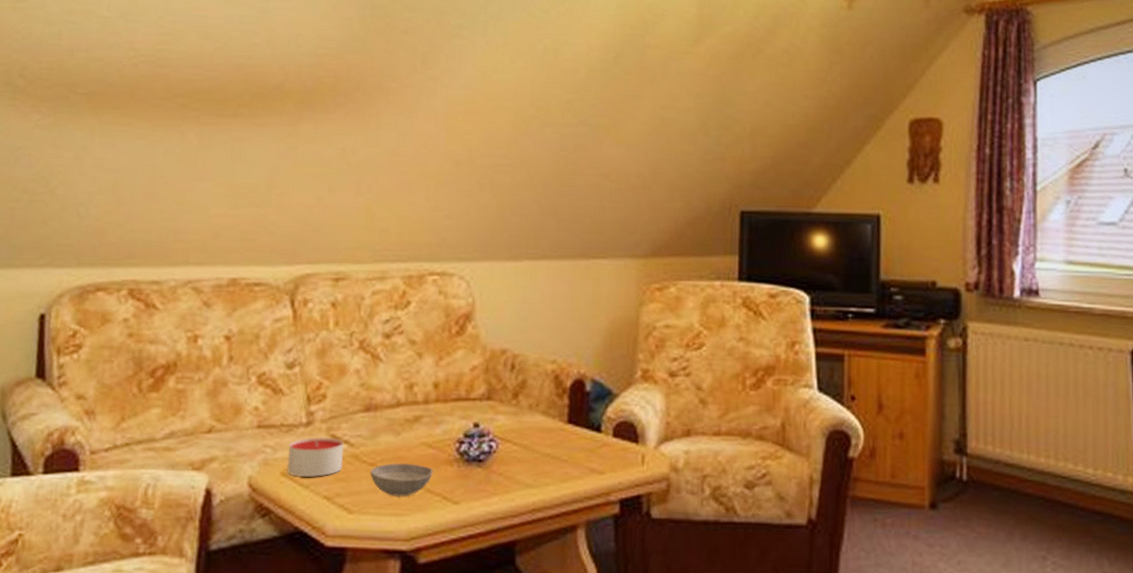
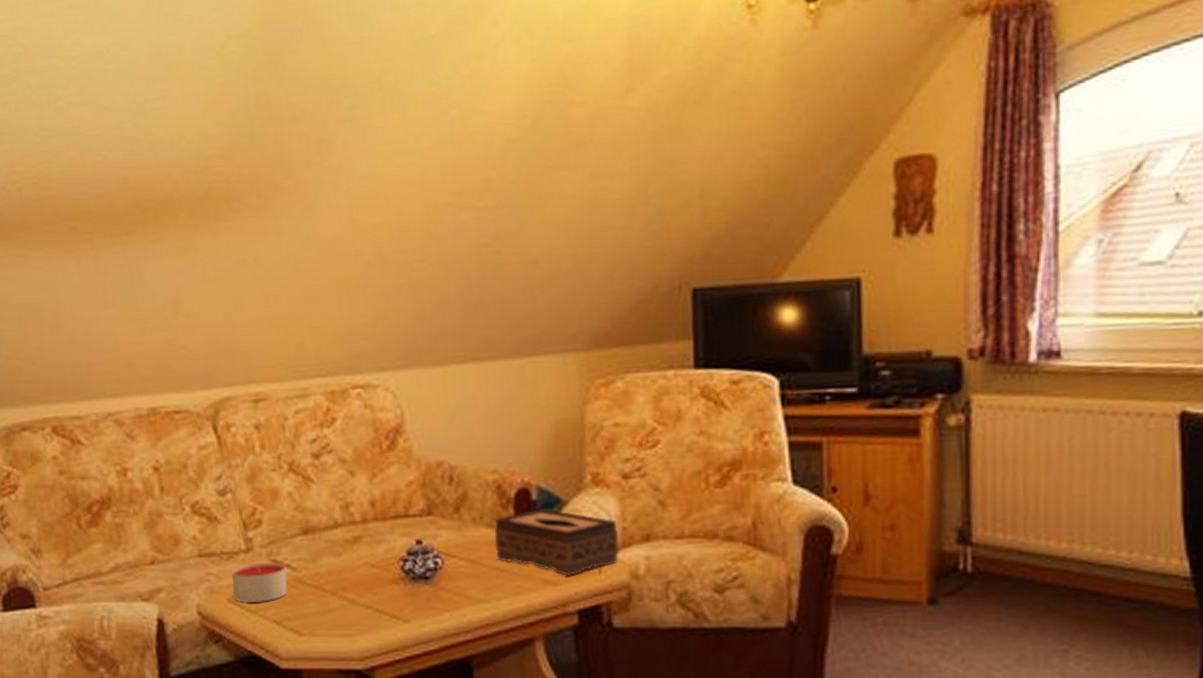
bowl: present [370,462,433,498] -> none [316,583,380,619]
tissue box: none [548,400,662,466] -> present [494,509,620,576]

